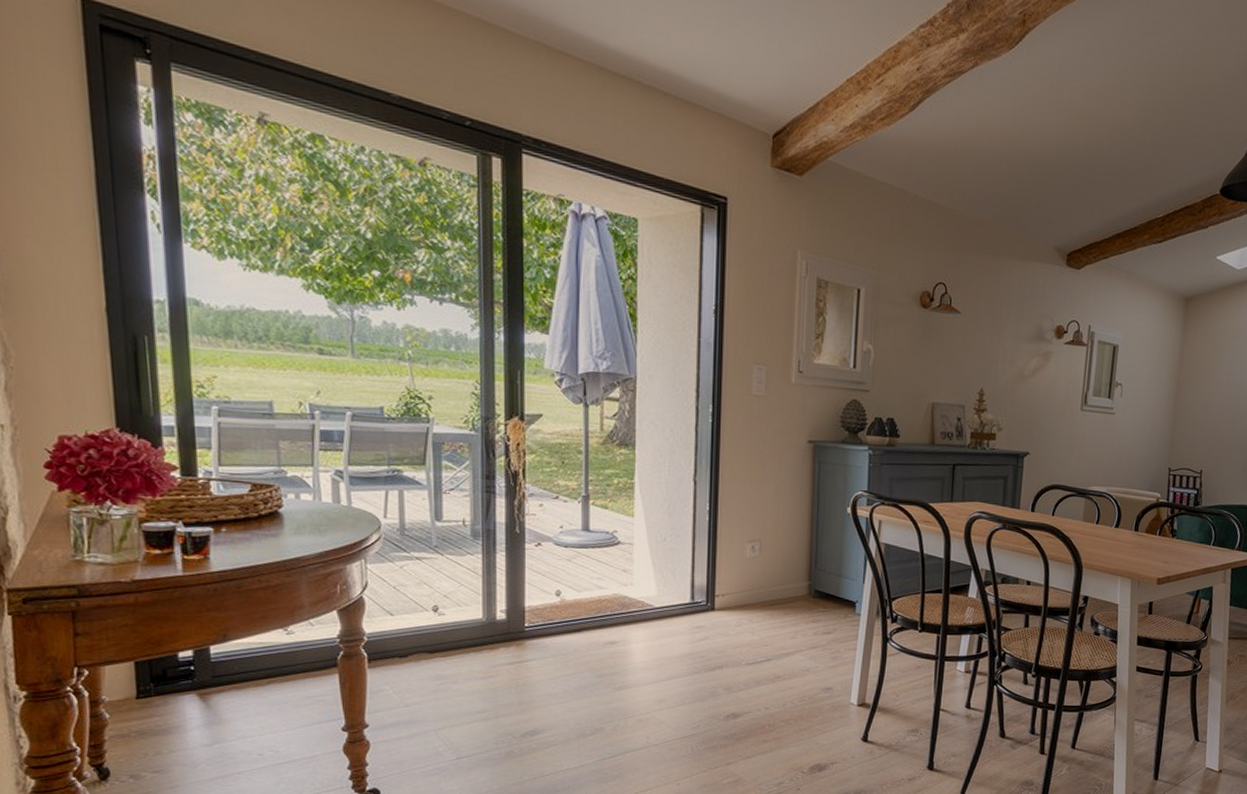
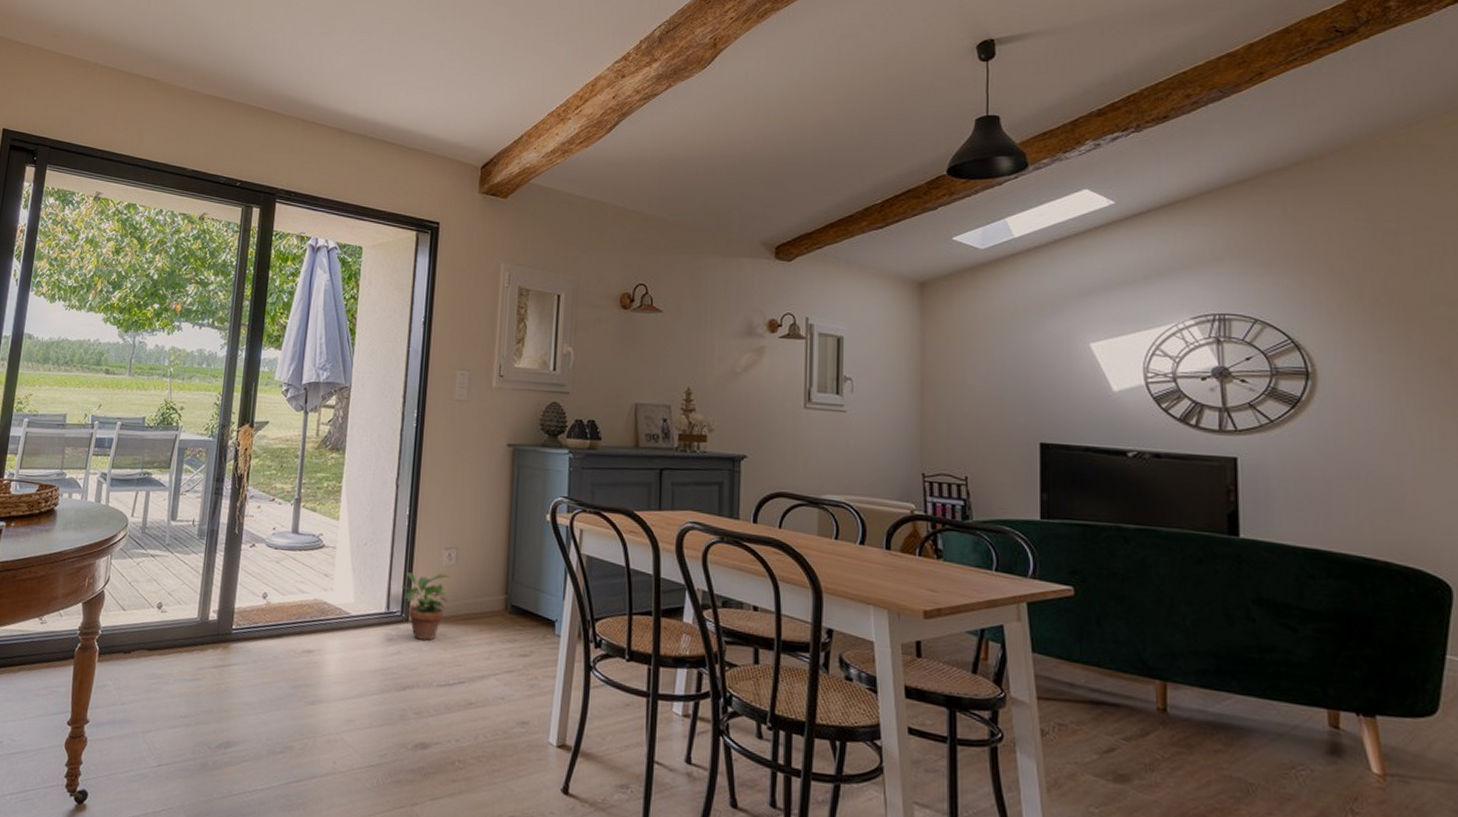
potted plant: none [705,564,755,626] -> present [401,572,451,641]

